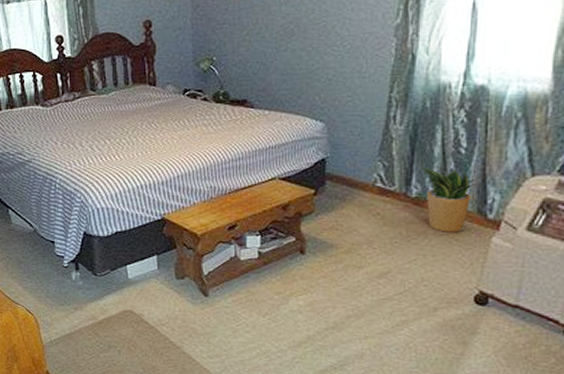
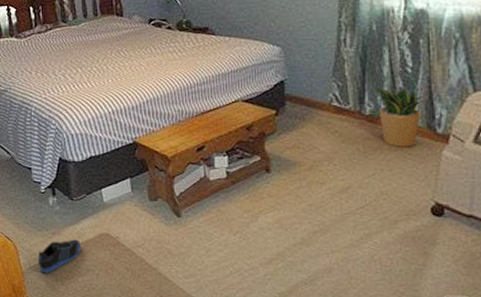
sneaker: none [60,315,104,348] -> present [38,239,82,274]

